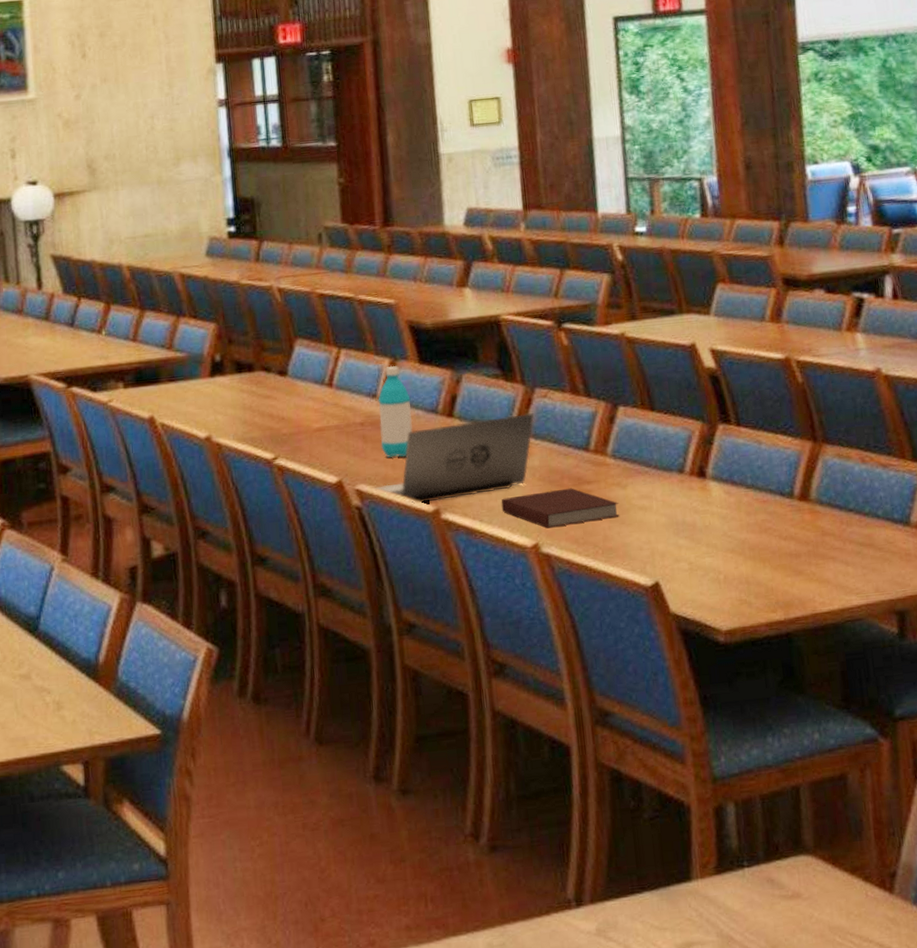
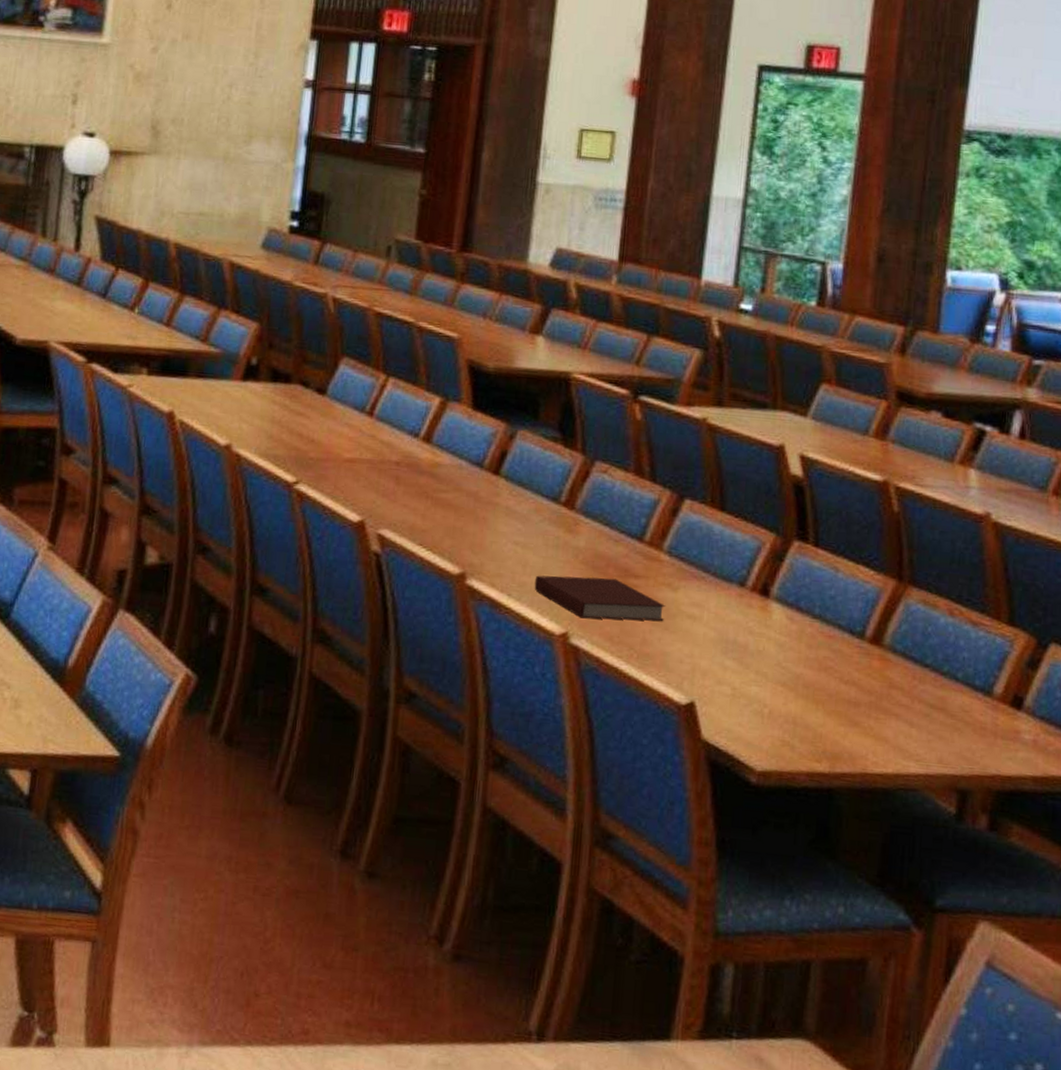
laptop: present [374,413,534,504] -> none [398,481,588,567]
water bottle: present [378,365,413,458] -> none [413,405,456,509]

